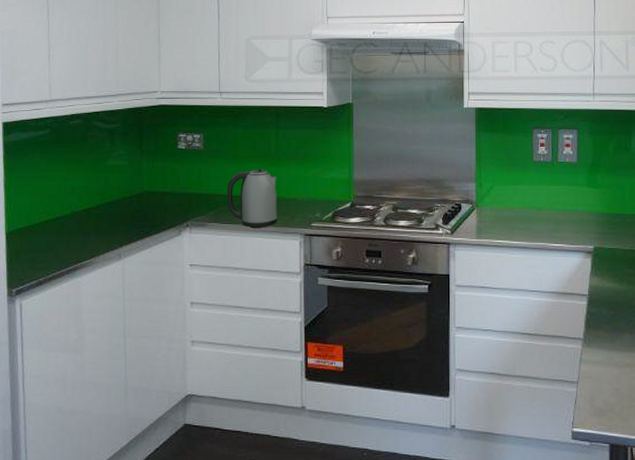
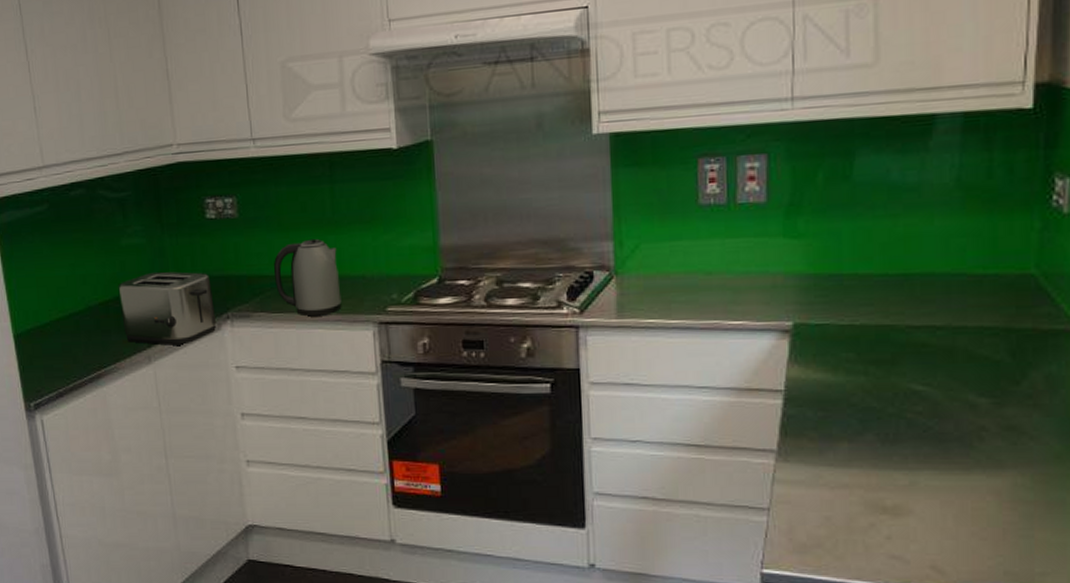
toaster: none [100,187,178,247] -> present [118,271,216,347]

